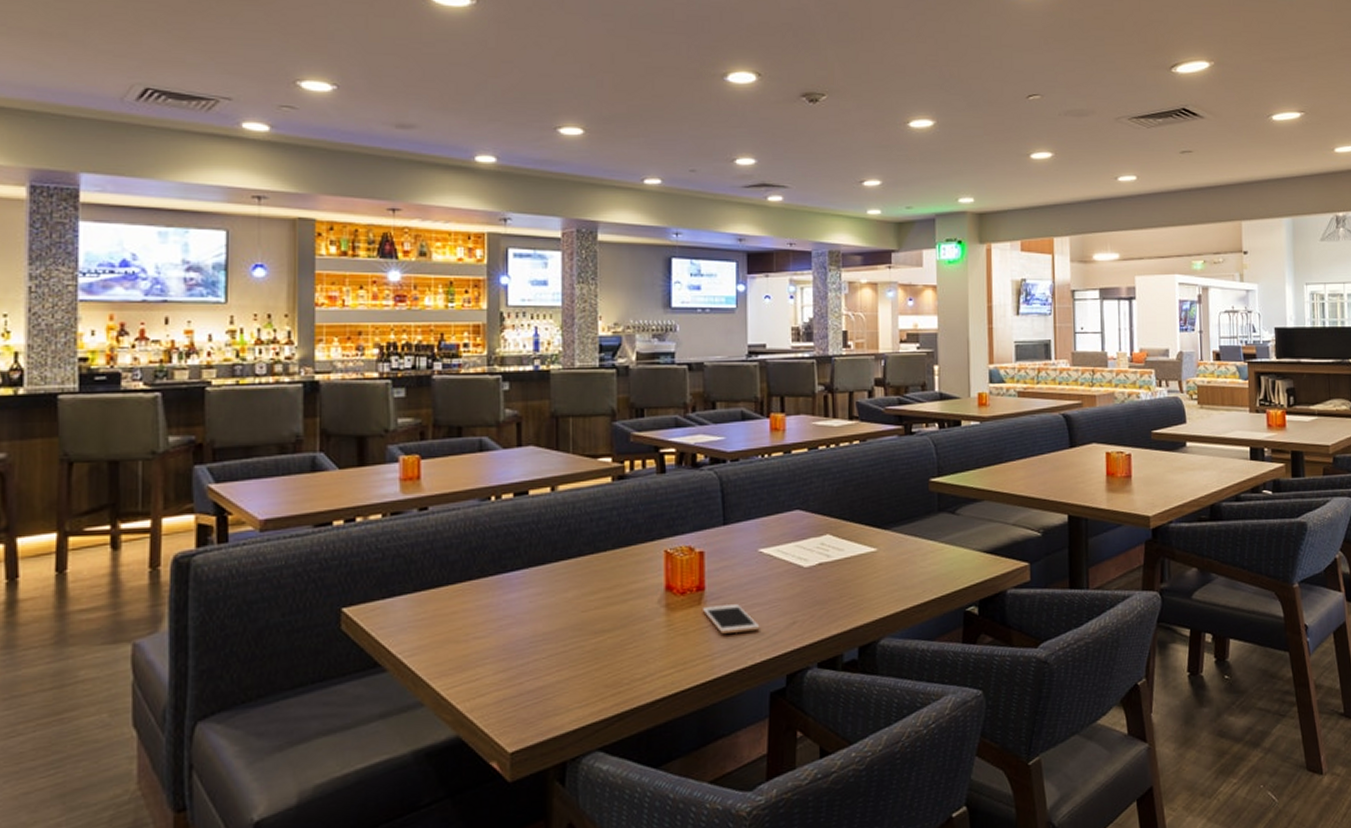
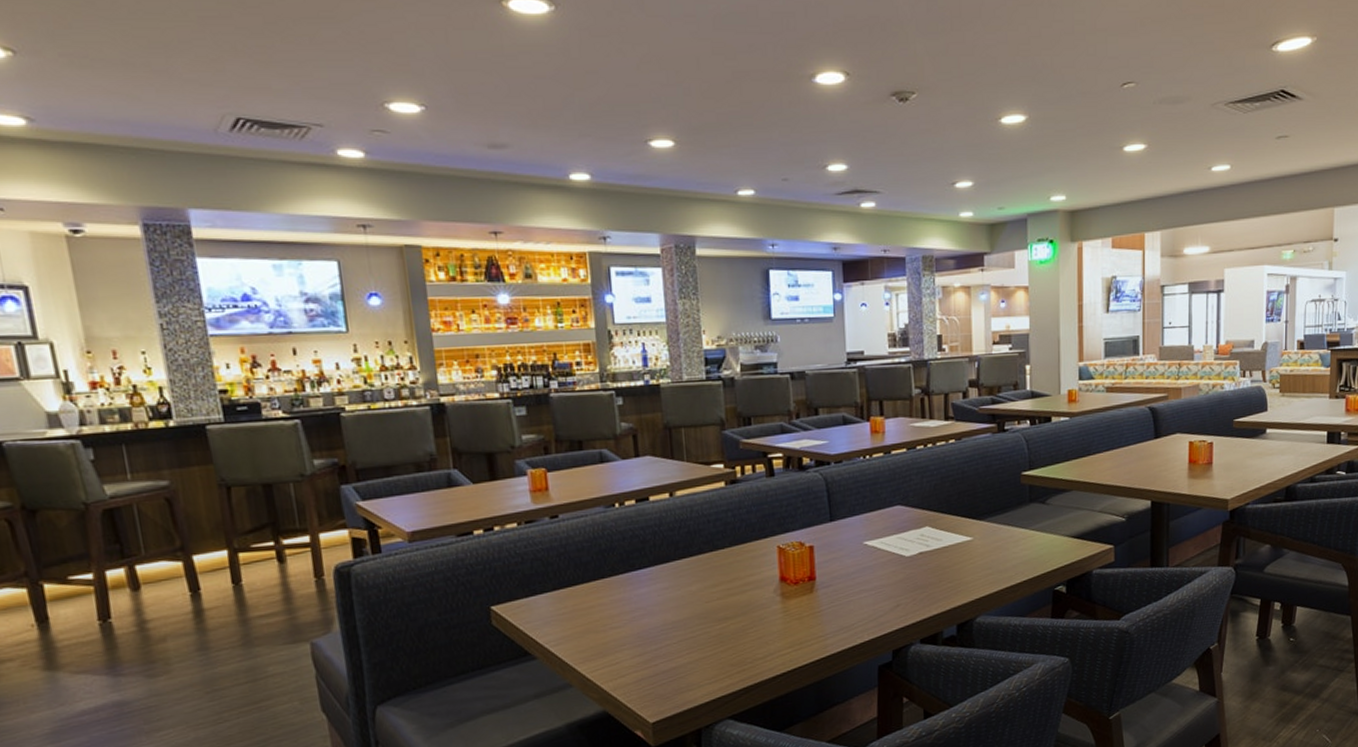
cell phone: present [703,604,760,634] -> none [815,591,867,617]

